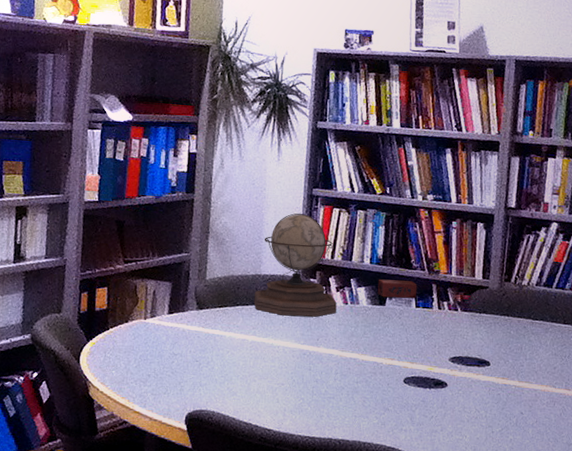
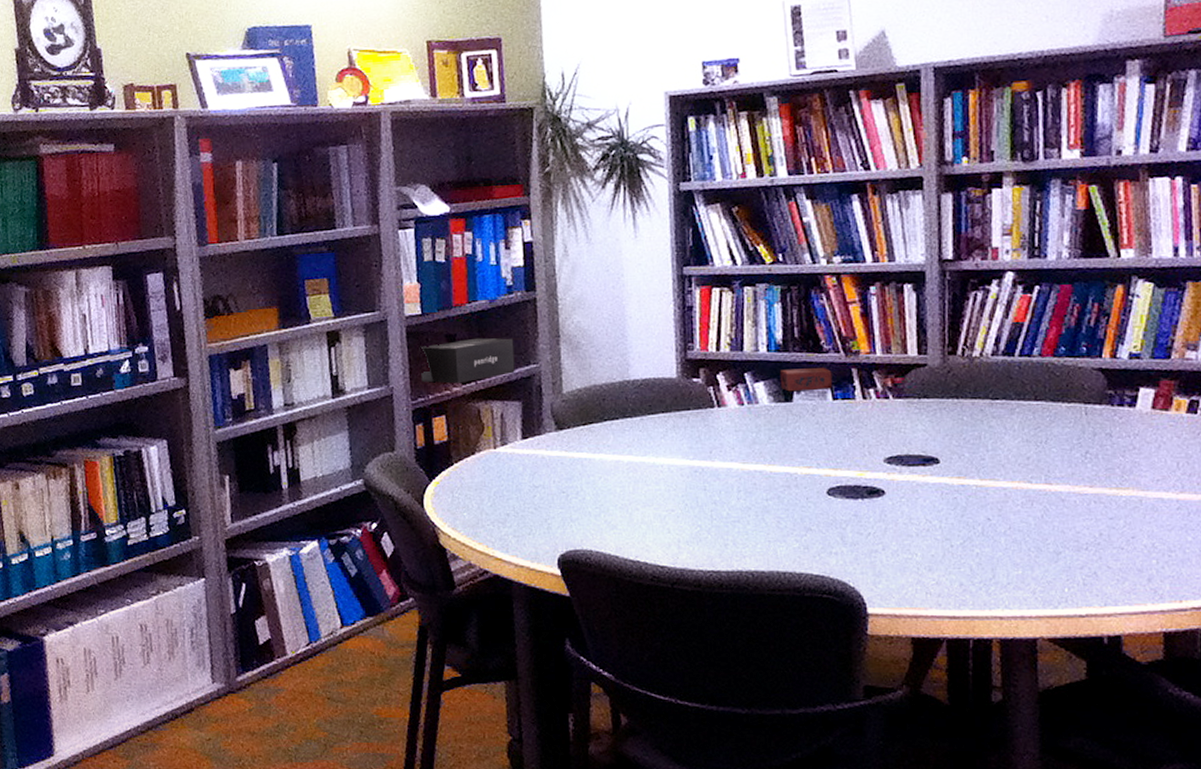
box: none [91,226,171,262] -> present [419,337,515,384]
globe: present [254,213,337,317] -> none [624,299,730,427]

